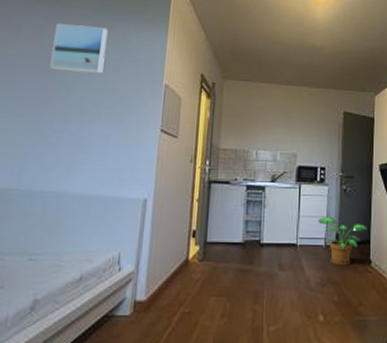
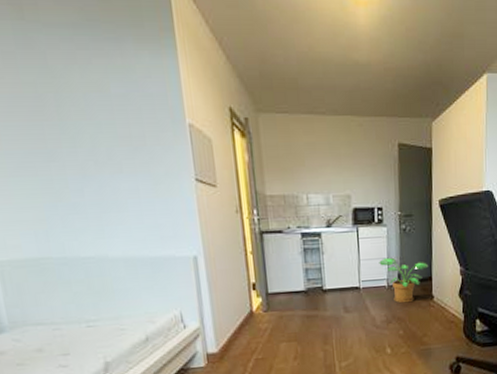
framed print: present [50,23,108,74] -> none [30,48,109,115]

